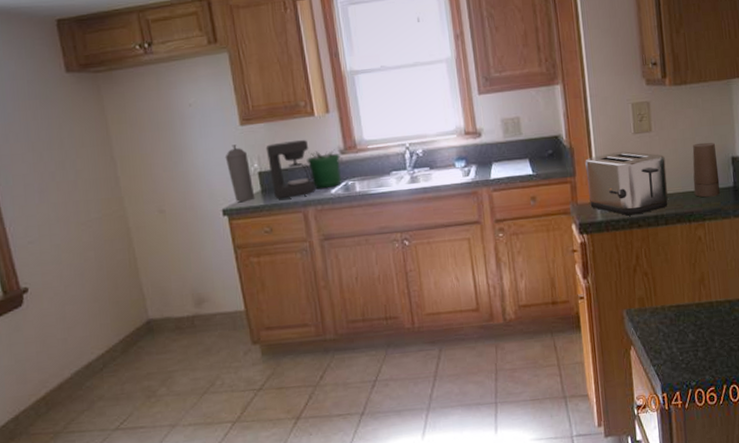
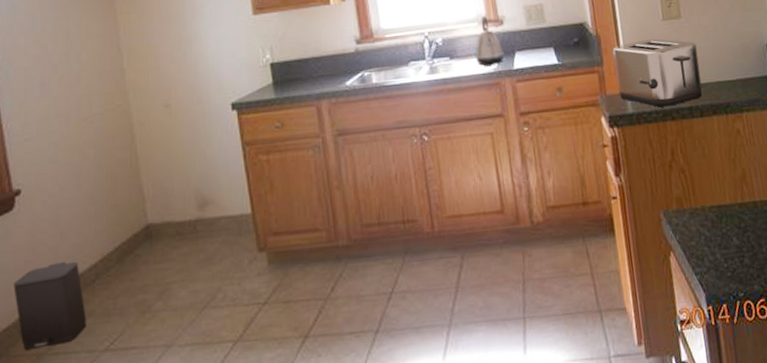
pedal bin: none [28,353,98,429] -> present [13,262,87,350]
canister: present [225,145,255,203] -> none [236,34,266,96]
coffee maker: present [265,139,315,199] -> none [278,28,330,92]
planter: present [306,149,343,189] -> none [321,39,359,81]
kettle: none [453,128,482,175] -> present [474,16,505,65]
canister: present [692,142,720,198] -> none [725,28,757,88]

